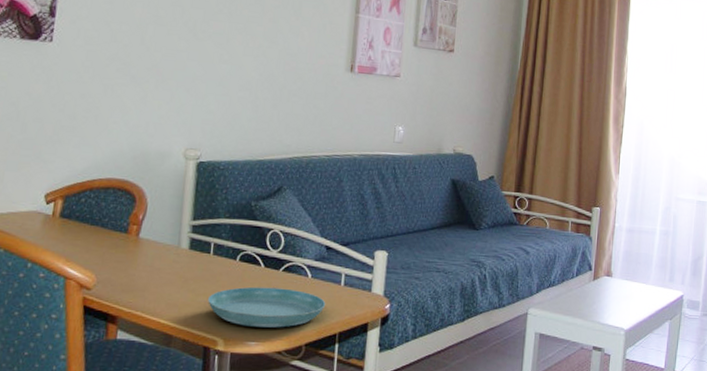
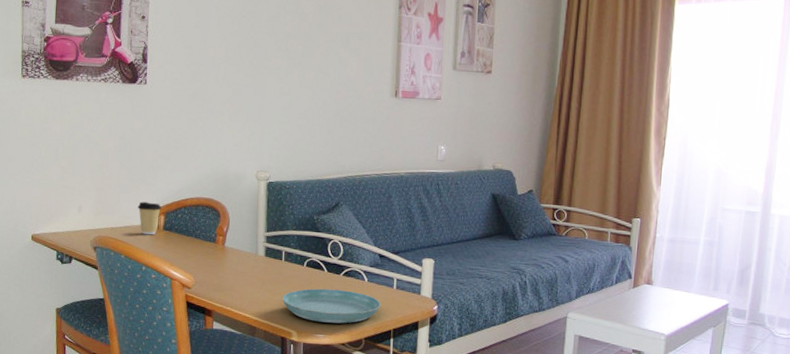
coffee cup: none [27,182,61,224] -> present [137,201,162,235]

